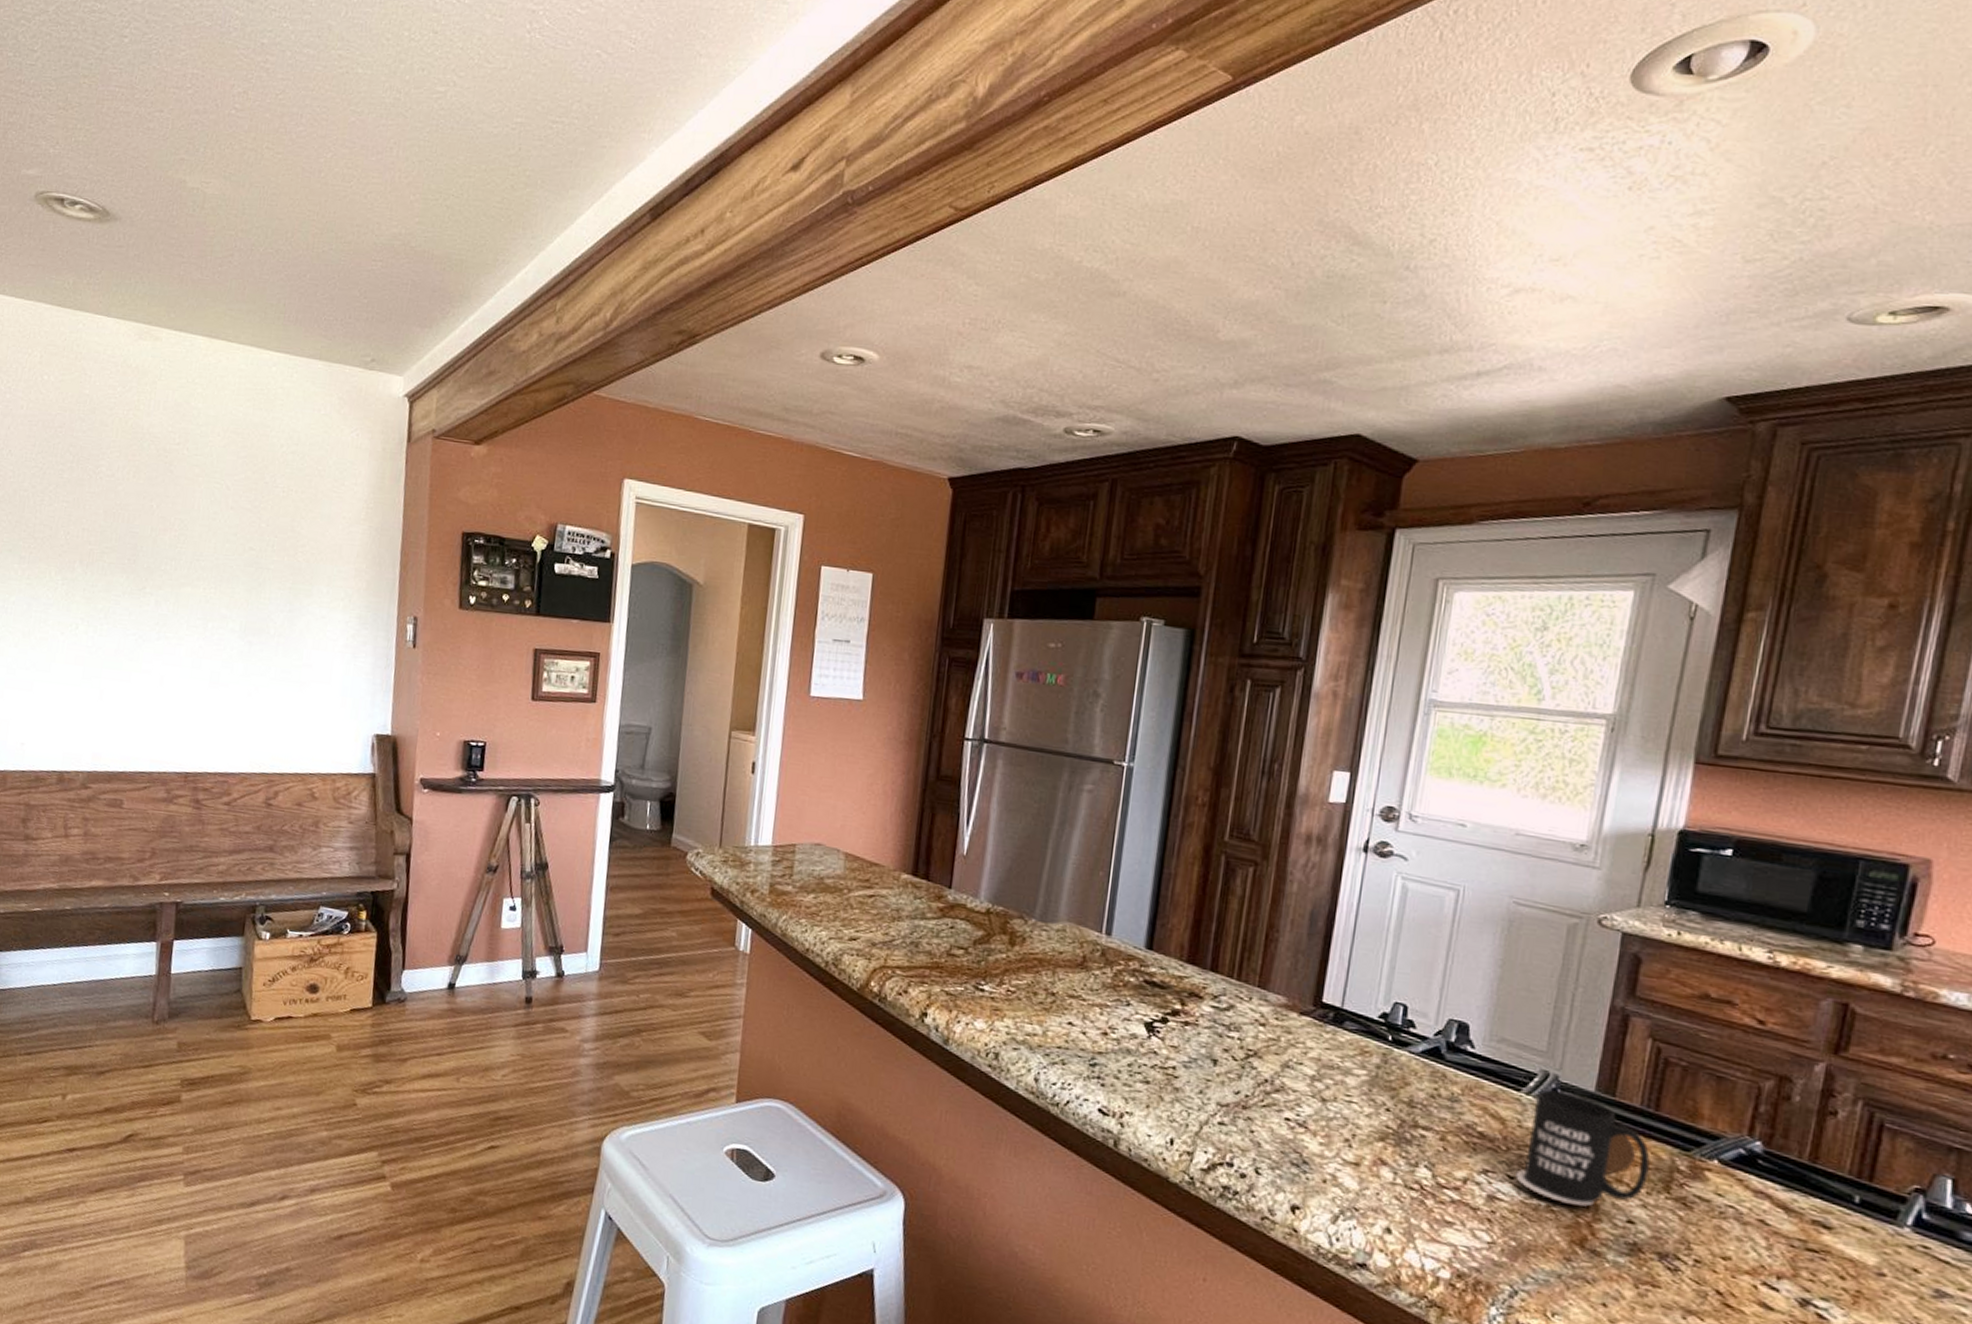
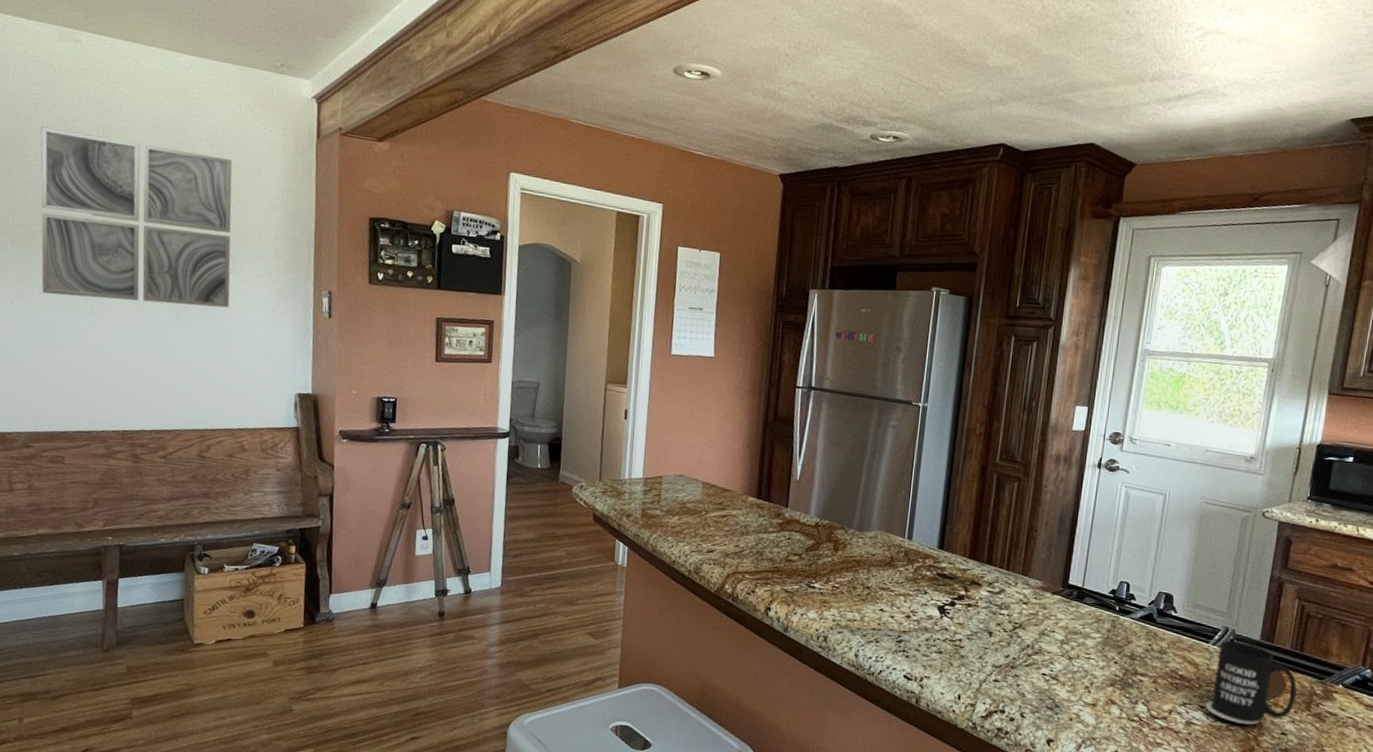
wall art: none [108,433,315,635] -> present [40,126,232,308]

